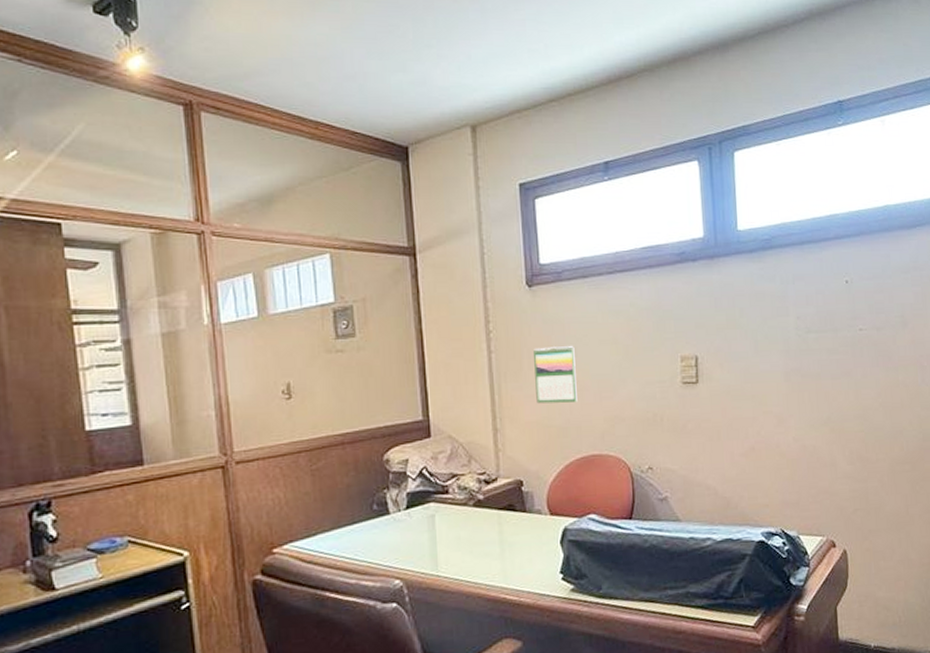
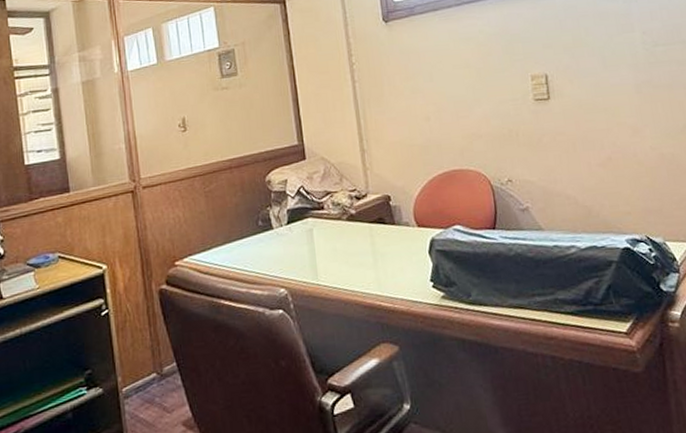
calendar: present [534,345,577,404] -> none [393,71,436,126]

